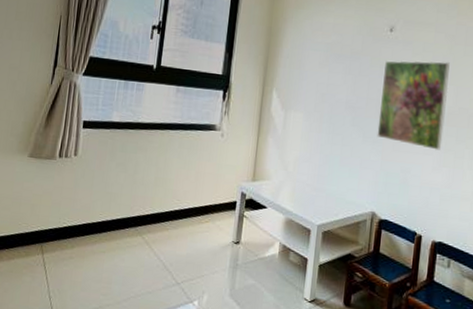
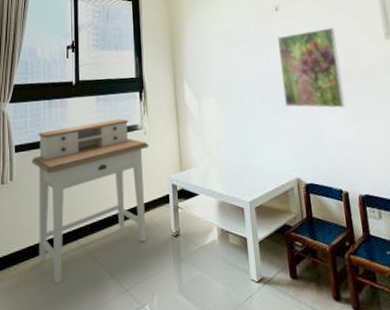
desk: none [94,112,225,264] -> present [31,119,149,284]

